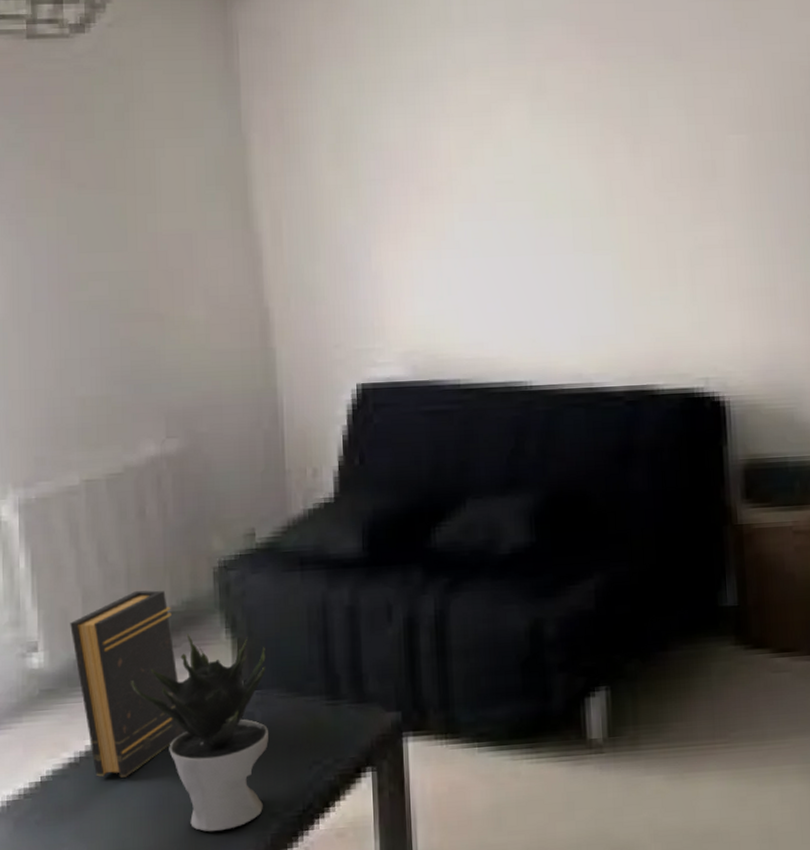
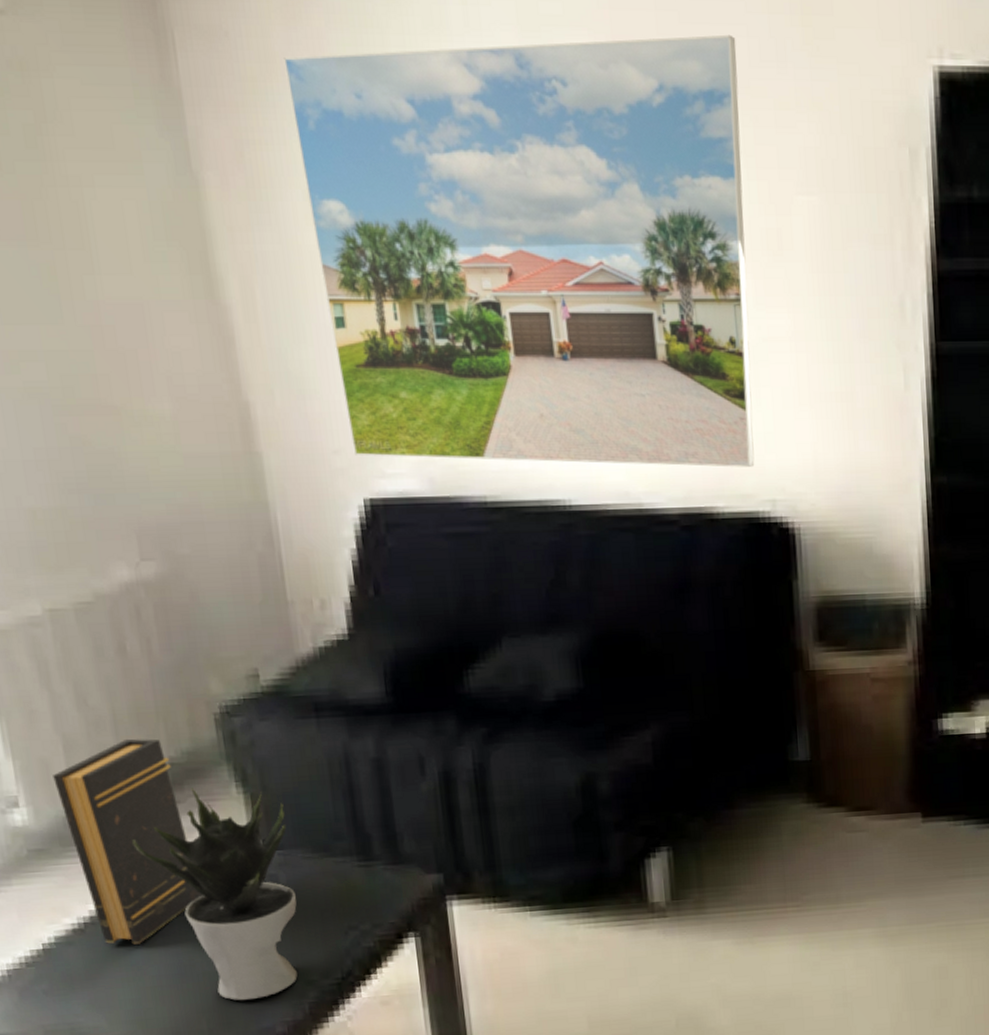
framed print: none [320,18,691,352] -> present [282,34,755,467]

